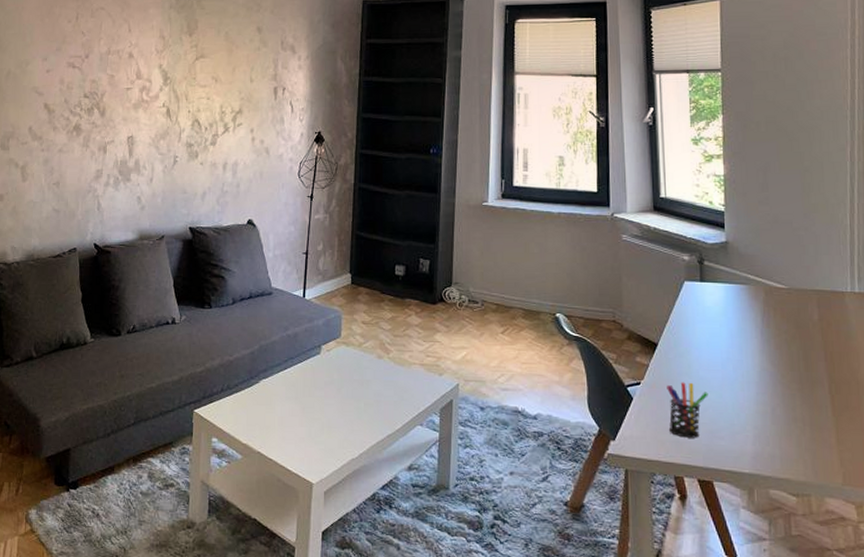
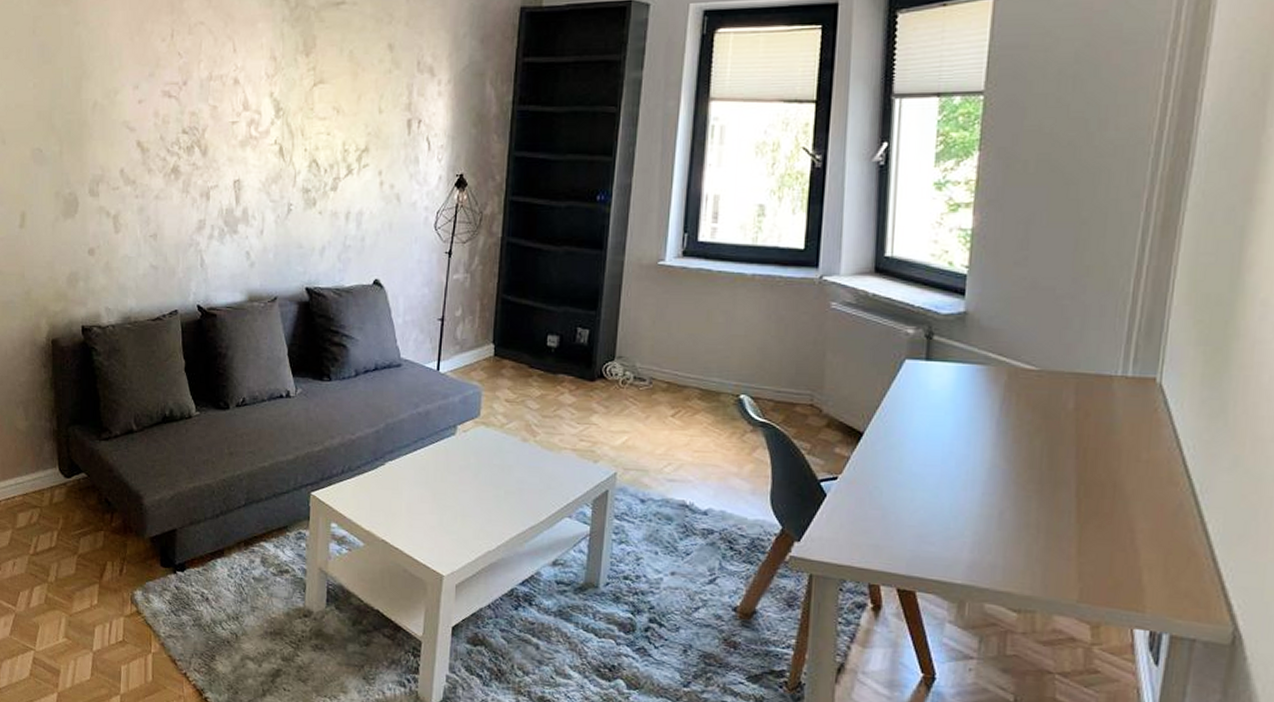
pen holder: present [667,382,708,438] -> none [868,478,921,543]

